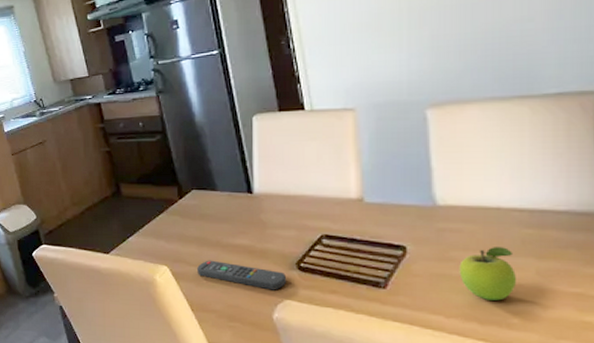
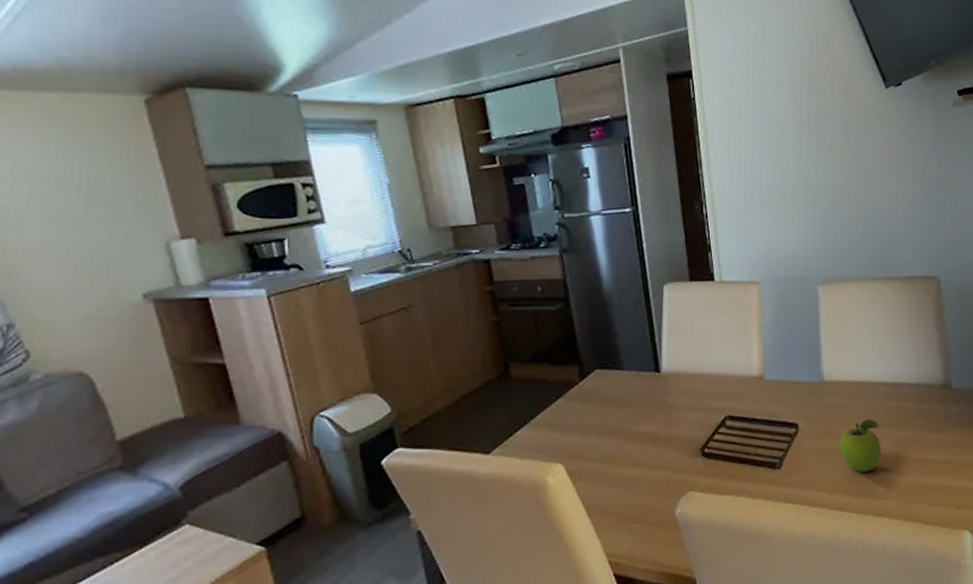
remote control: present [197,260,287,291] -> none [597,452,691,482]

